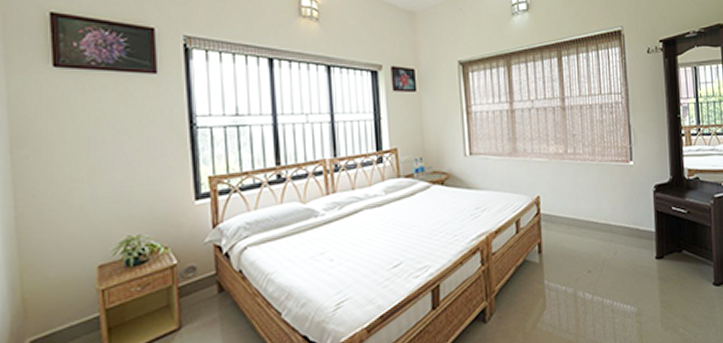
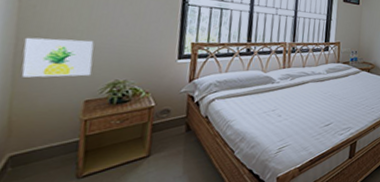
wall art: none [23,190,101,245] -> present [21,37,94,78]

